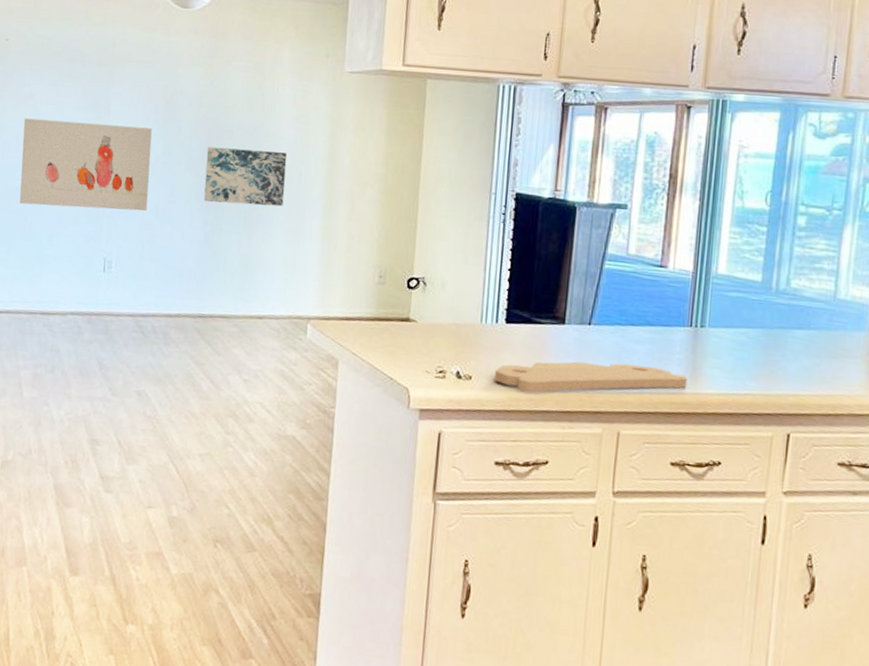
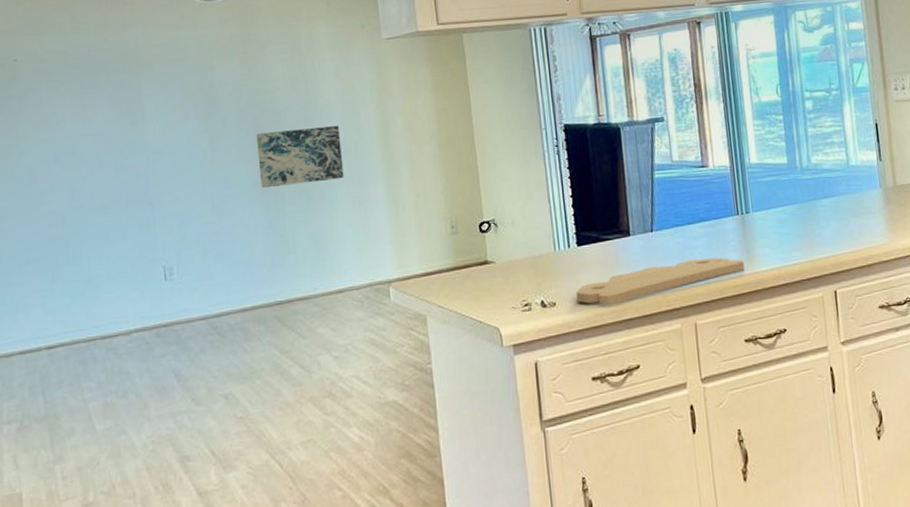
wall art: present [19,118,152,212] -> none [48,125,202,228]

